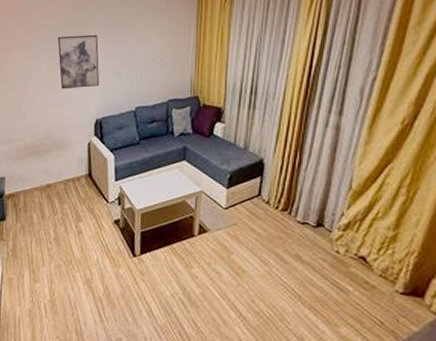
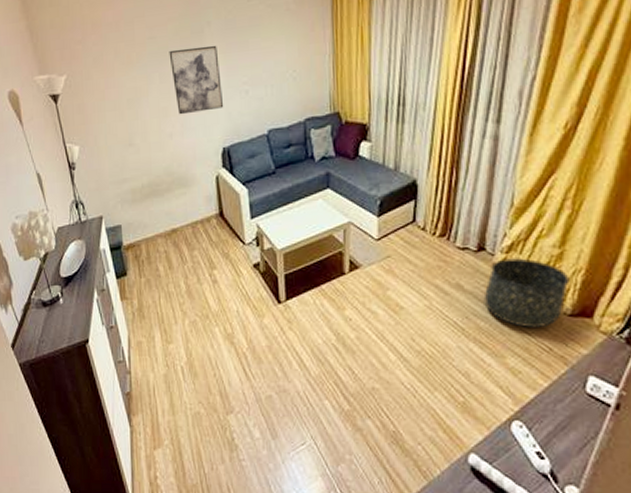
basket: none [320,235,403,303] -> present [483,258,570,329]

